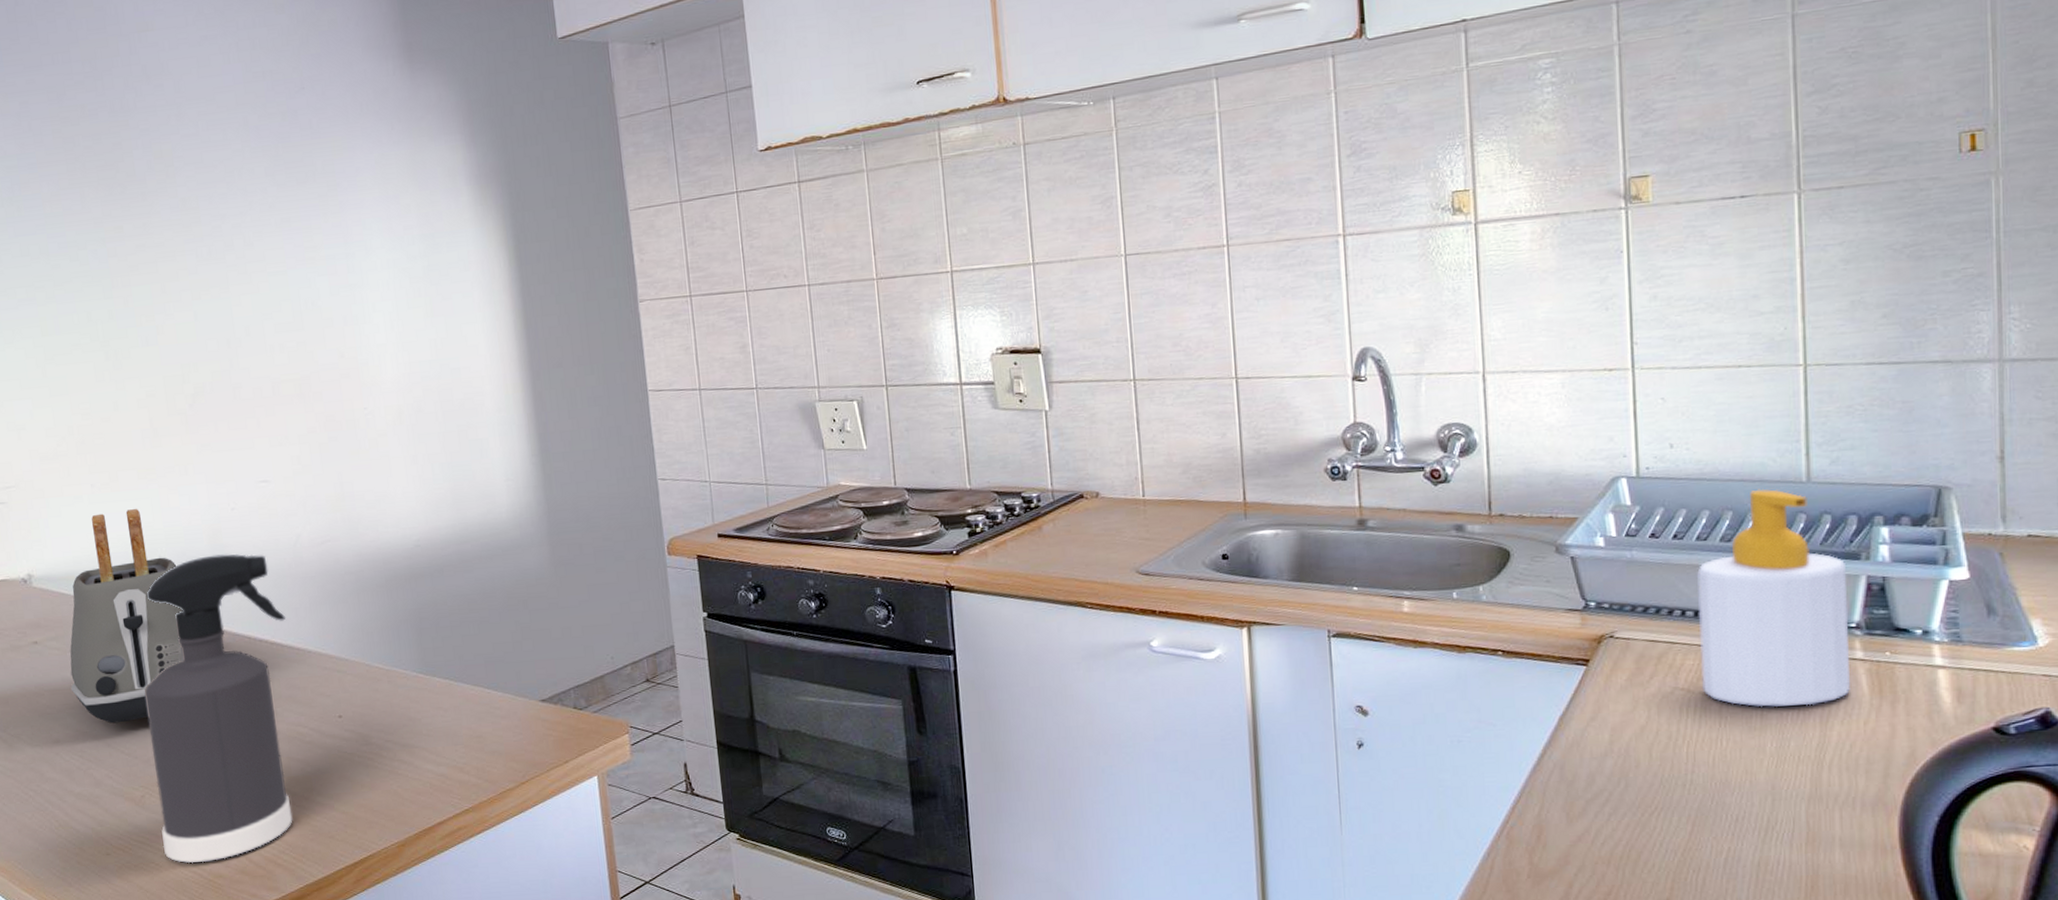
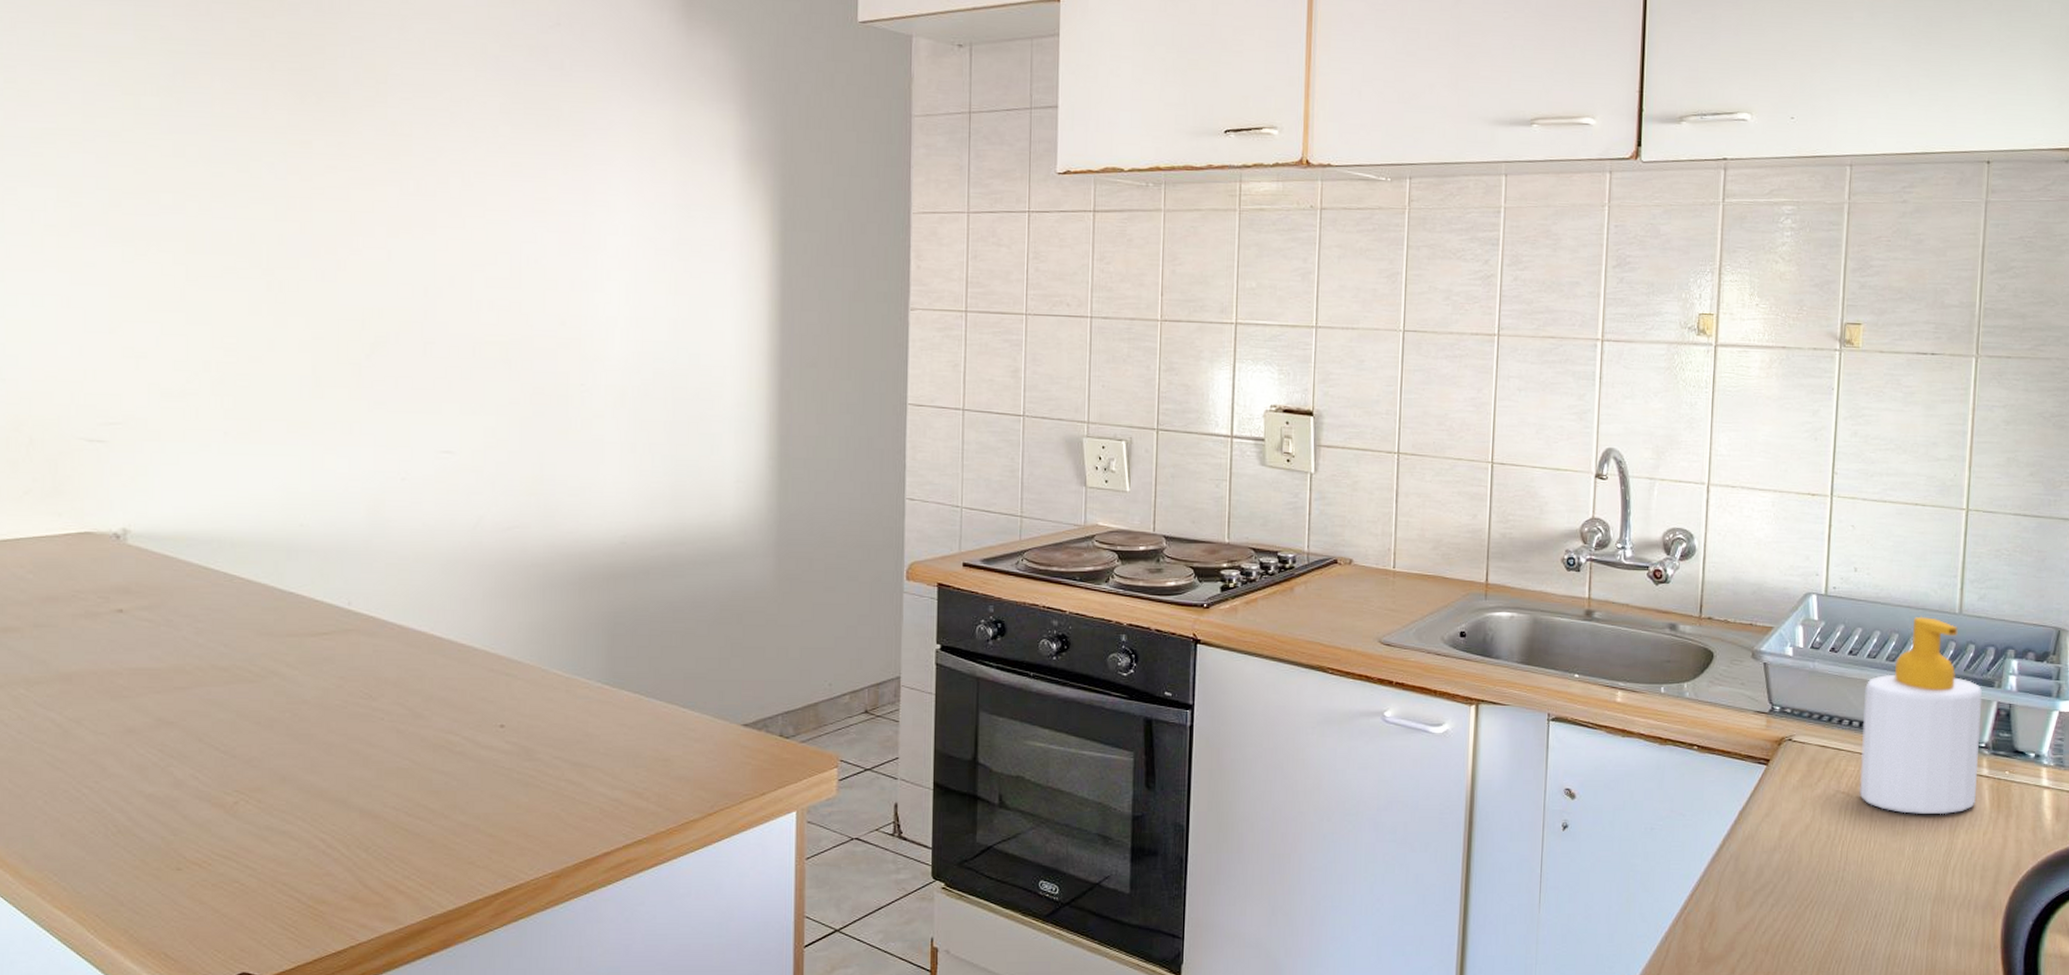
toaster: present [70,508,184,724] -> none [159,465,322,714]
spray bottle: present [144,554,293,864] -> none [253,529,452,885]

